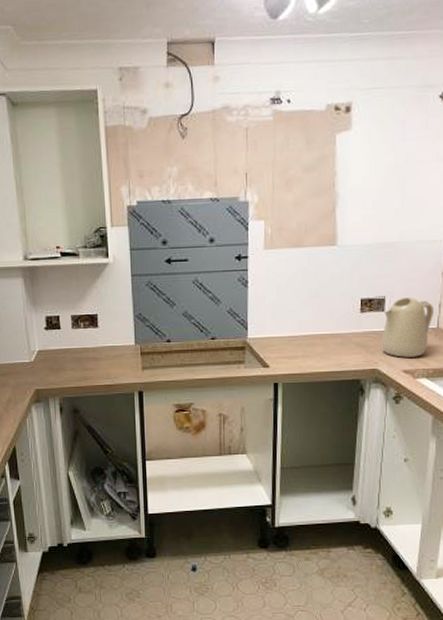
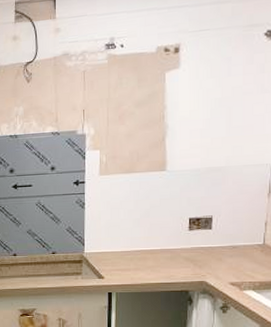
kettle: present [381,297,435,358] -> none [209,217,261,271]

